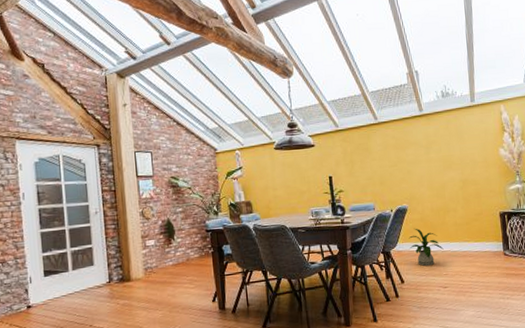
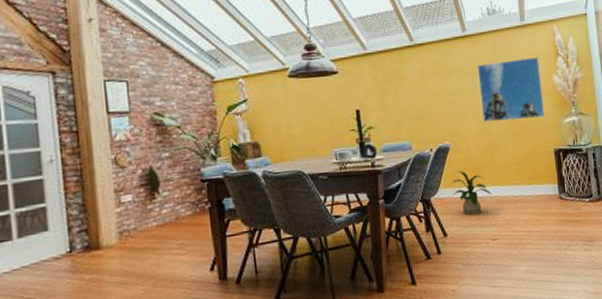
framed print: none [432,132,491,188] -> present [477,56,545,123]

